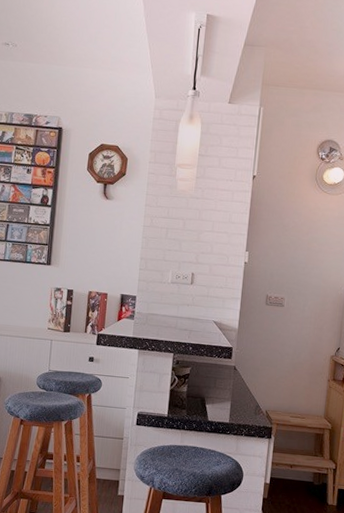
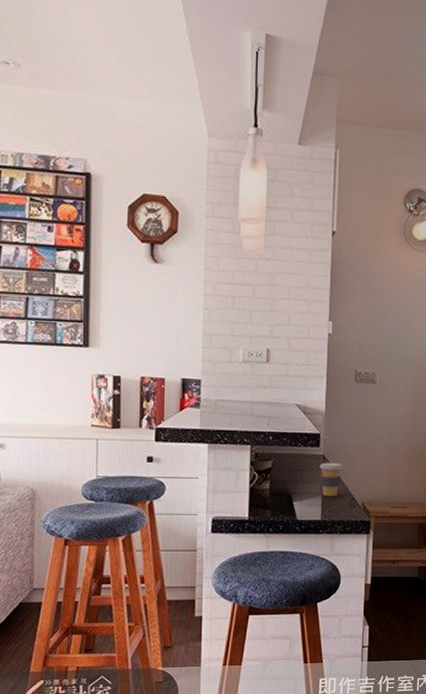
coffee cup: none [230,372,251,403] -> present [319,462,343,497]

